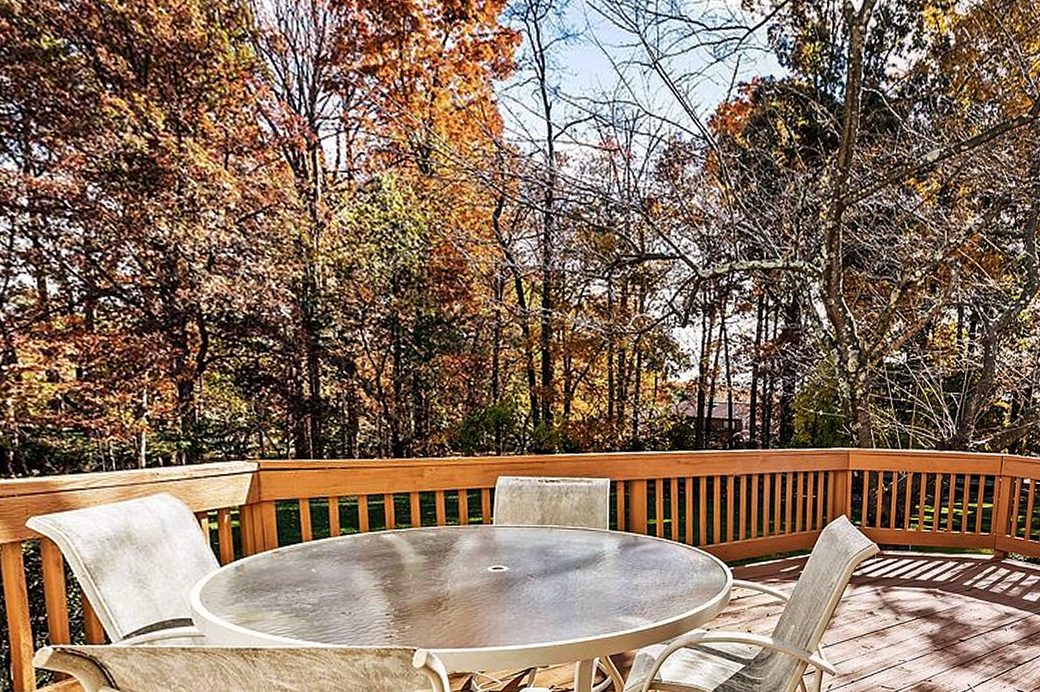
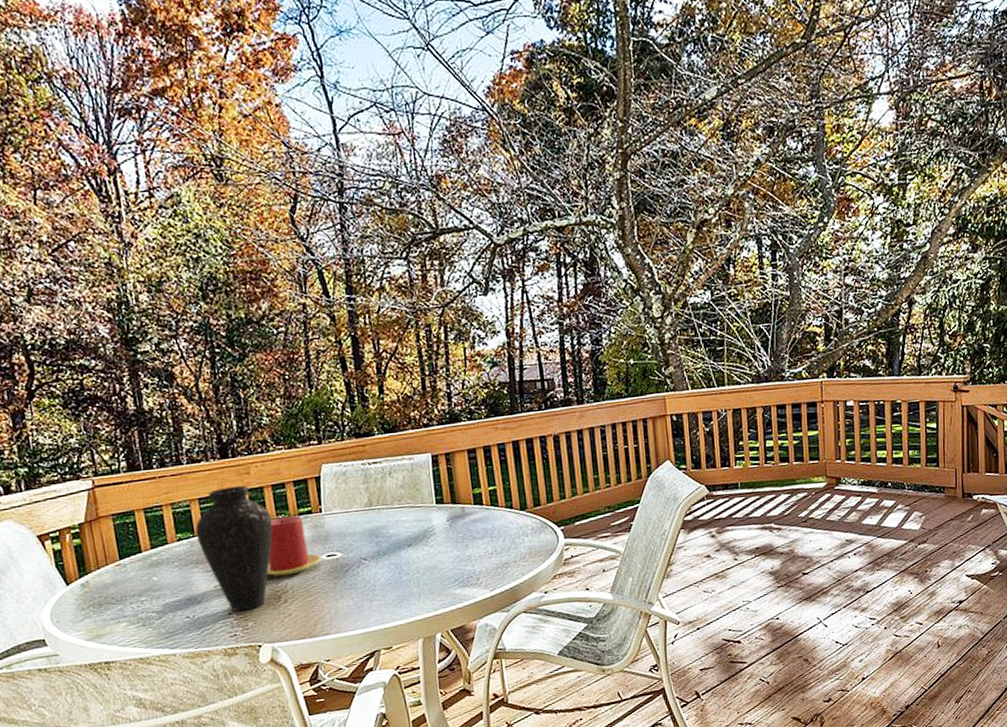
vase: none [361,486,441,614] -> present [195,485,273,612]
candle: none [429,524,487,583] -> present [266,515,322,577]

